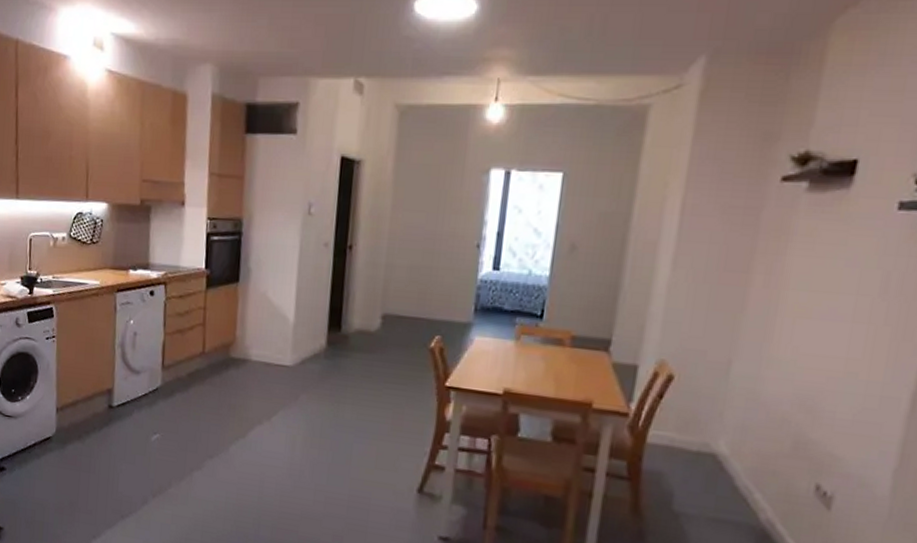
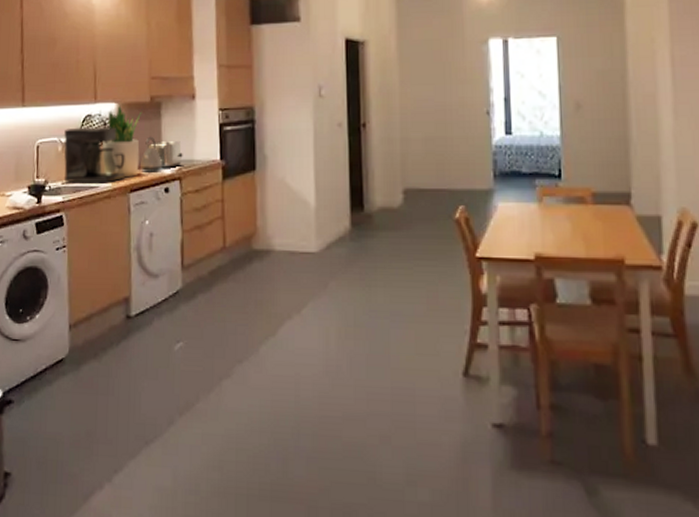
coffee maker: none [54,223,114,281] -> present [63,126,125,182]
planter: none [92,206,132,277] -> present [103,106,142,176]
kettle: none [127,239,150,275] -> present [139,136,163,172]
toaster: none [136,245,170,273] -> present [148,141,183,169]

